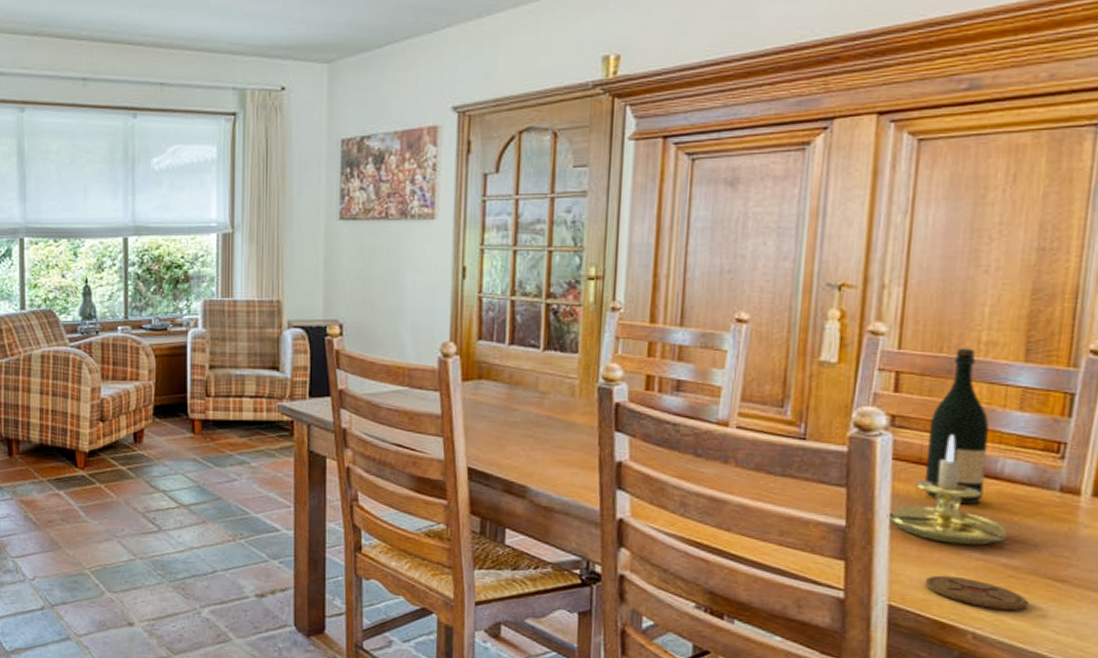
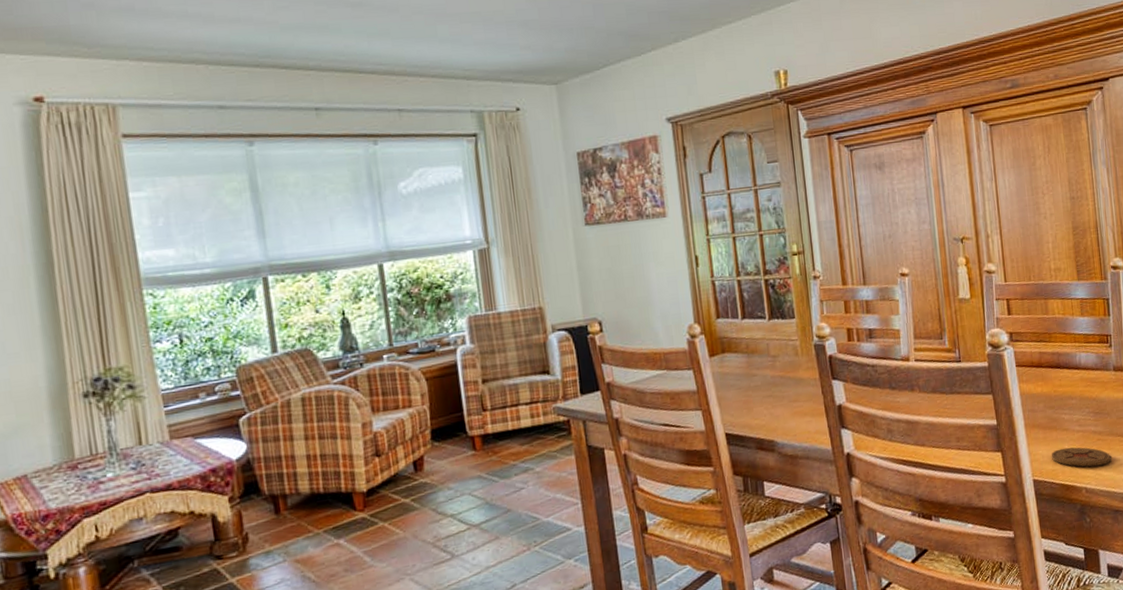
candle holder: present [886,435,1007,546] -> none [1020,341,1091,424]
wine bottle: present [925,348,990,505] -> none [1033,275,1073,392]

